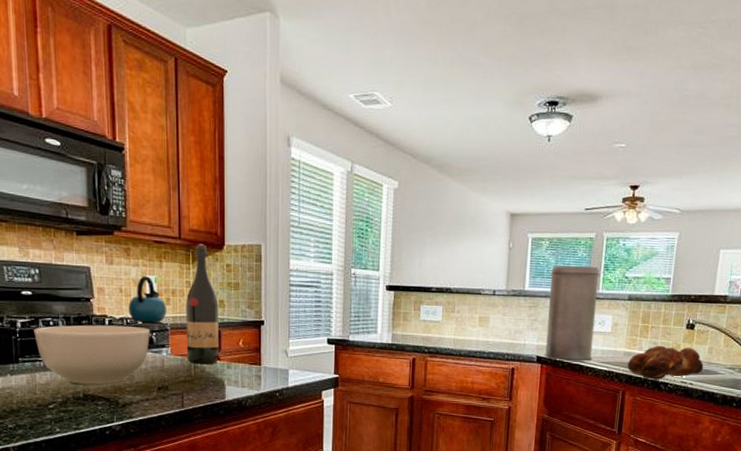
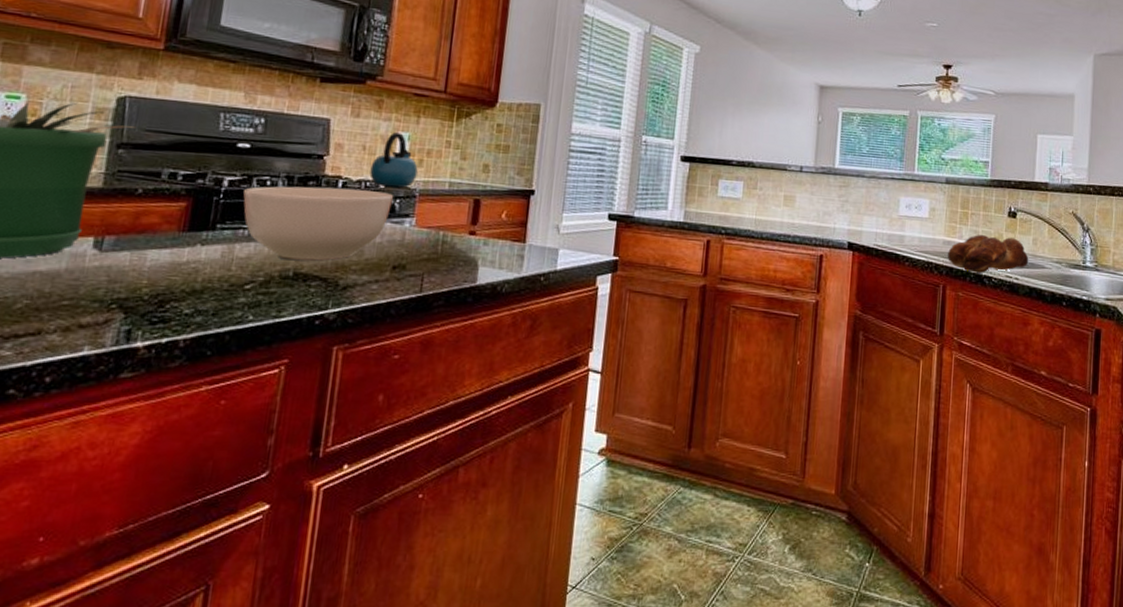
wine bottle: present [186,244,219,365] -> none [434,99,482,240]
canister: present [544,265,601,362] -> none [856,143,916,250]

